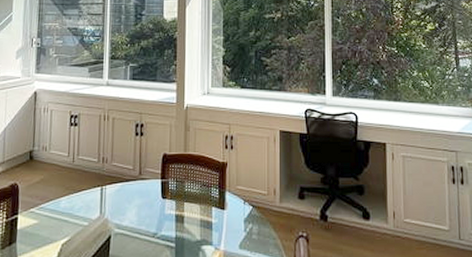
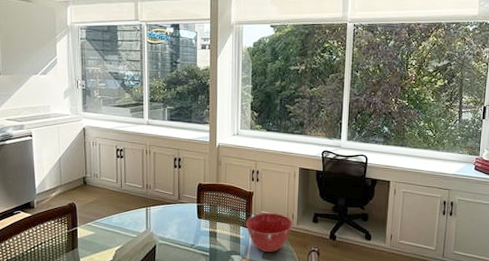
mixing bowl: none [219,187,275,240] -> present [246,212,293,252]

